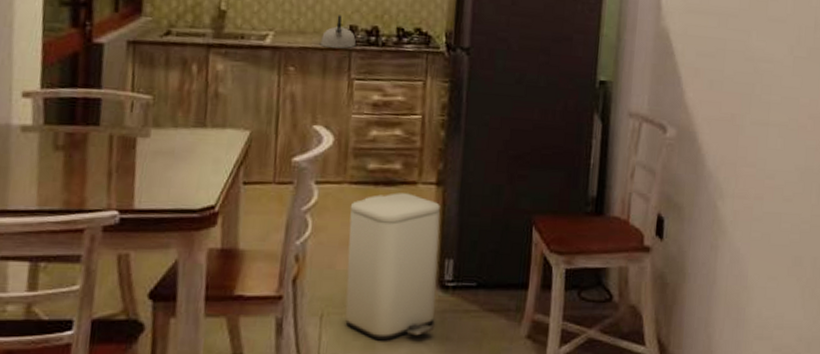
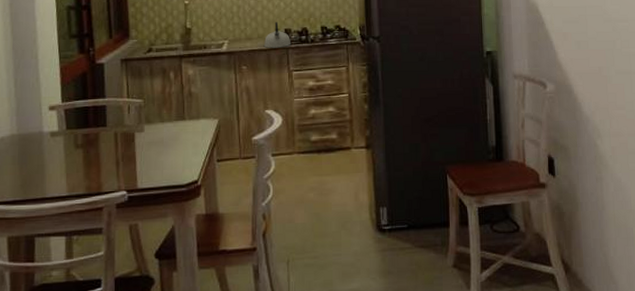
pedal bin: present [344,192,441,340] -> none [300,157,377,277]

